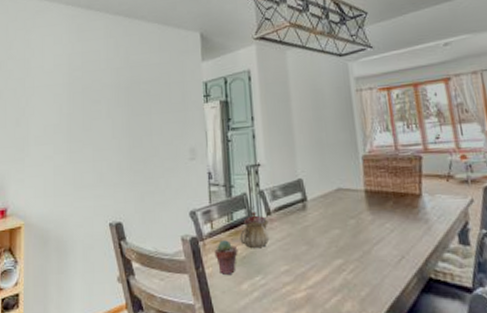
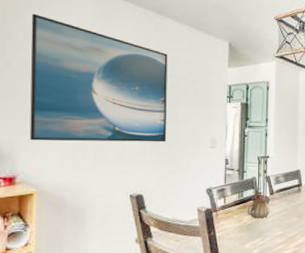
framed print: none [17,41,143,170] -> present [29,13,168,142]
potted succulent: present [214,240,238,275] -> none [225,212,245,237]

